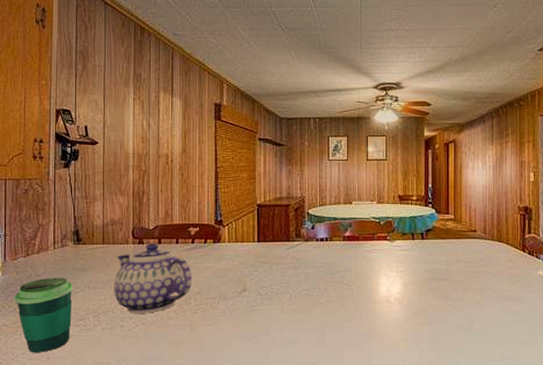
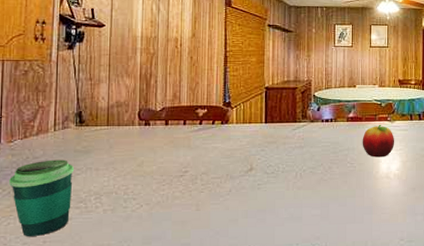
teapot: present [114,243,191,313] -> none [117,125,198,194]
fruit: none [360,244,396,280] -> present [362,124,395,157]

